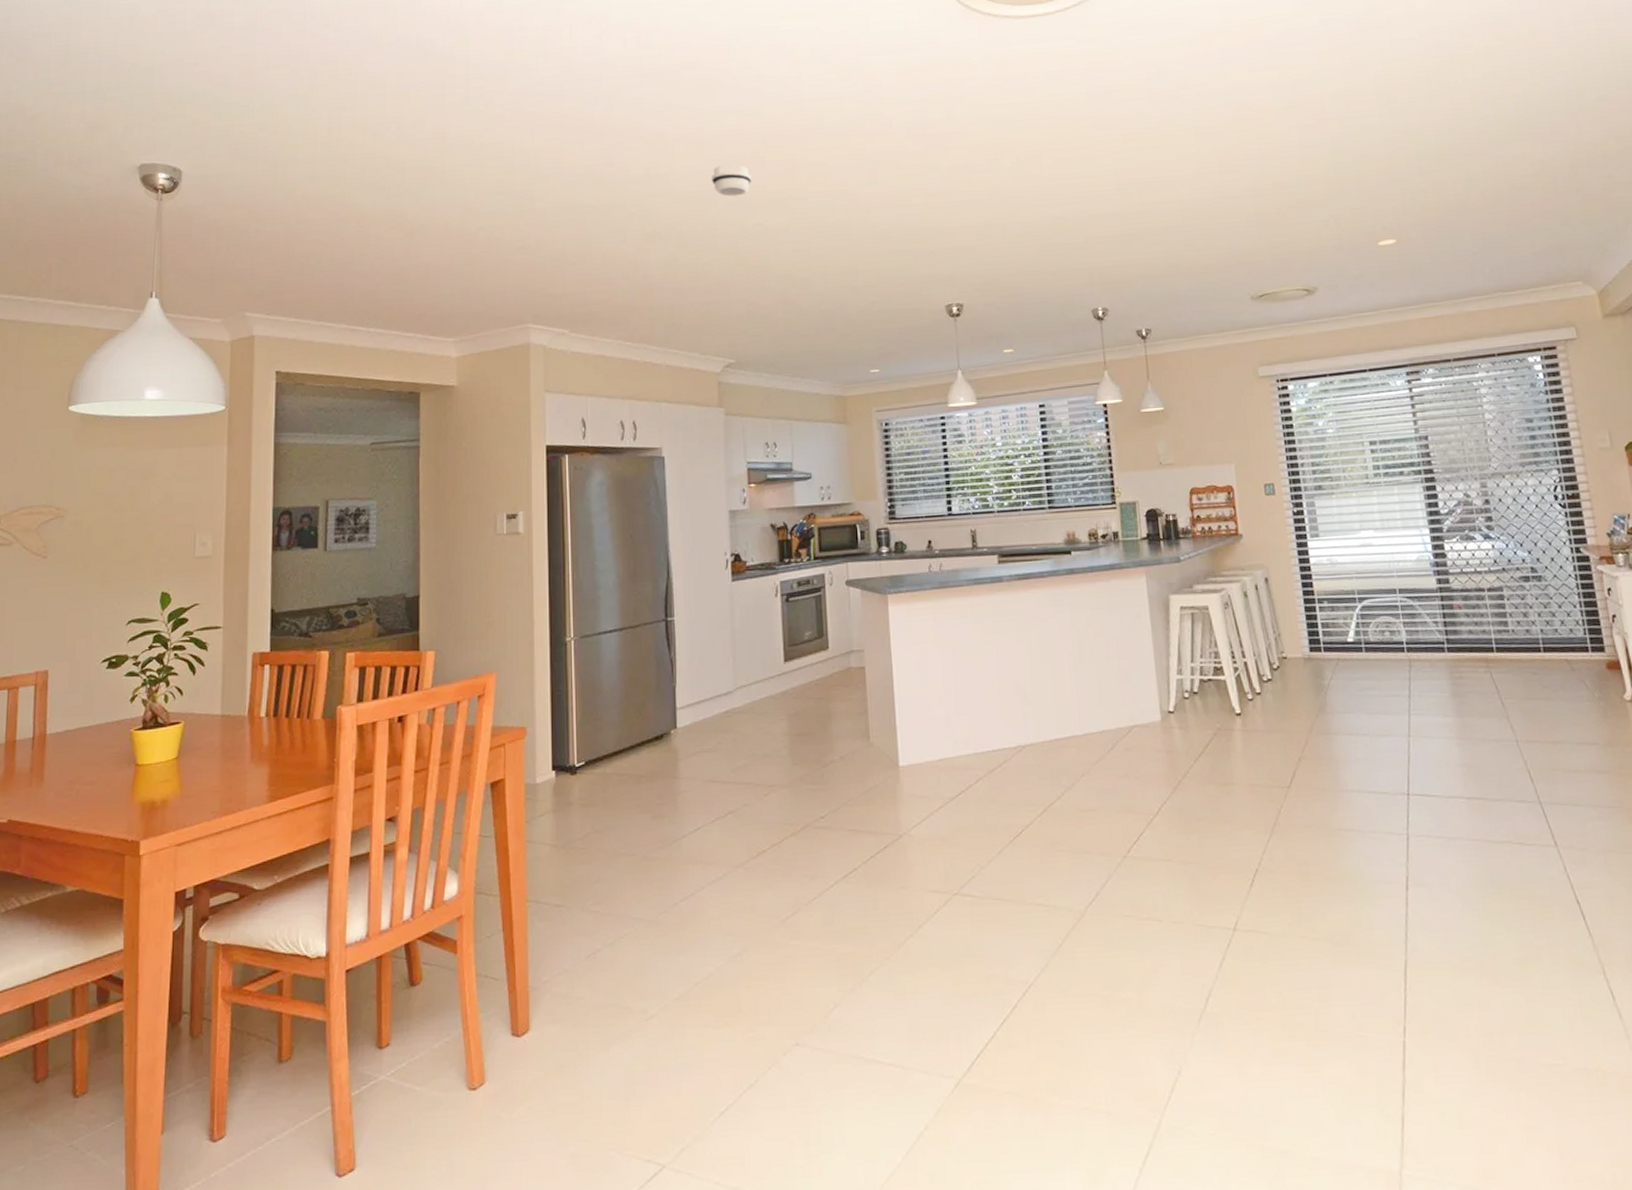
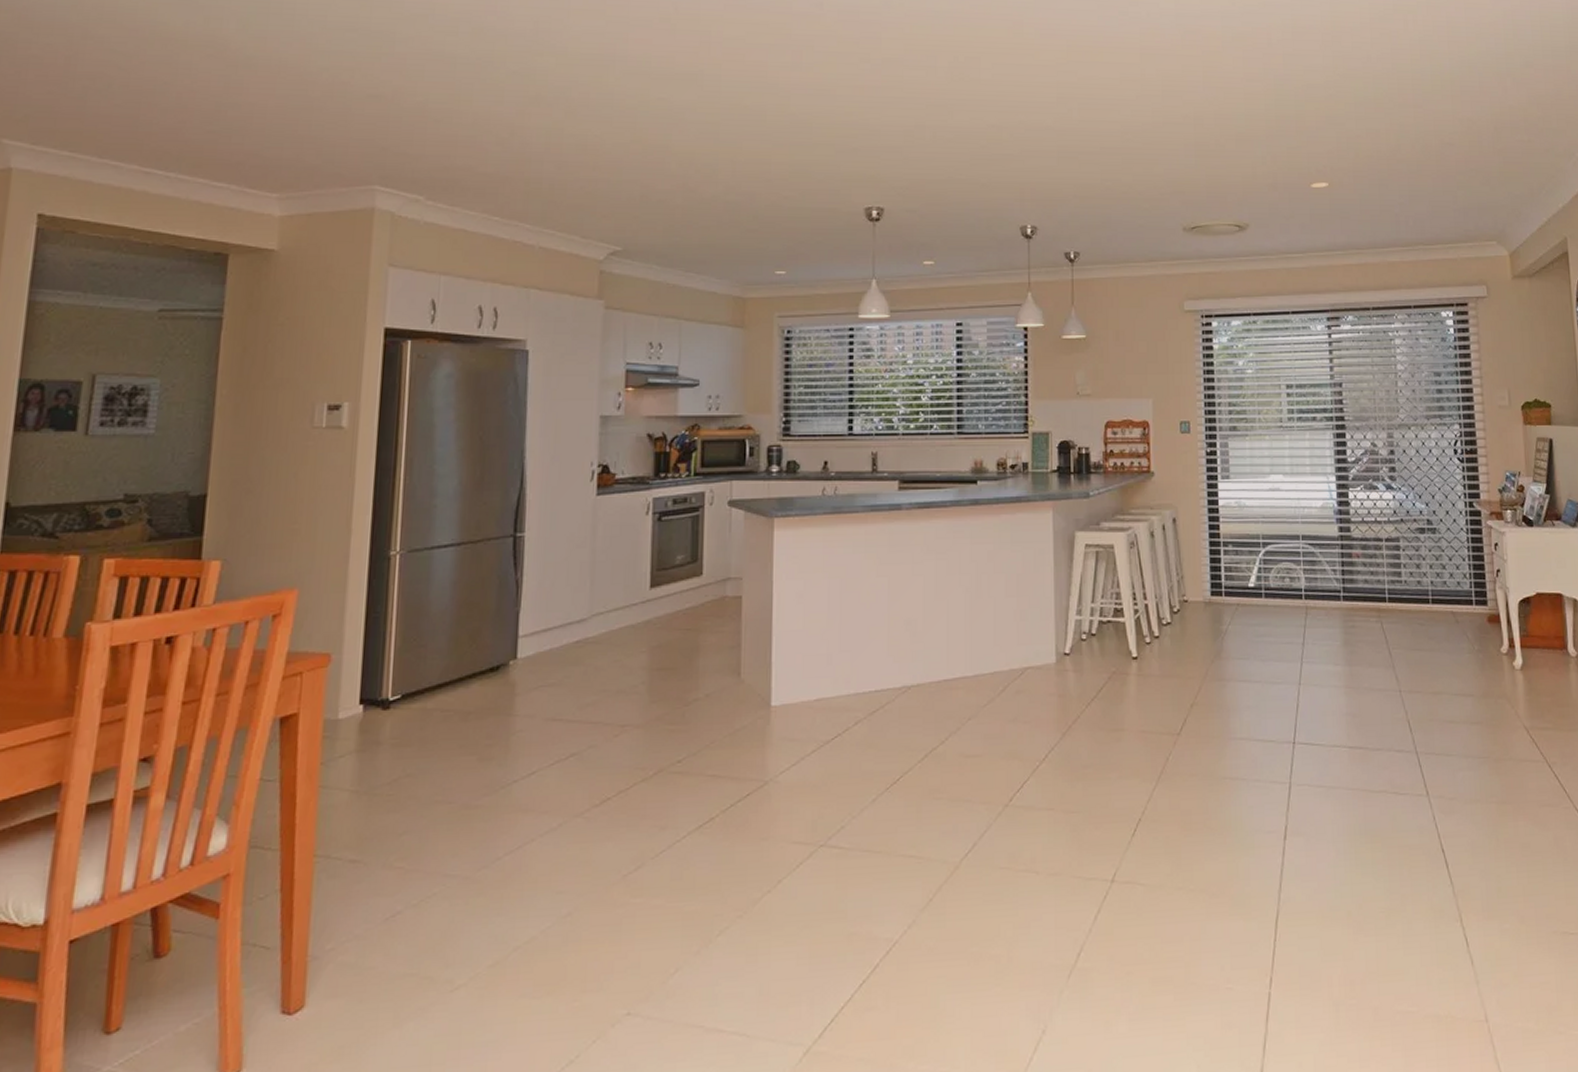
smoke detector: present [711,164,752,197] -> none [610,28,659,65]

